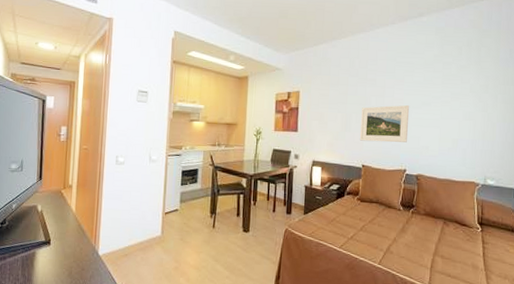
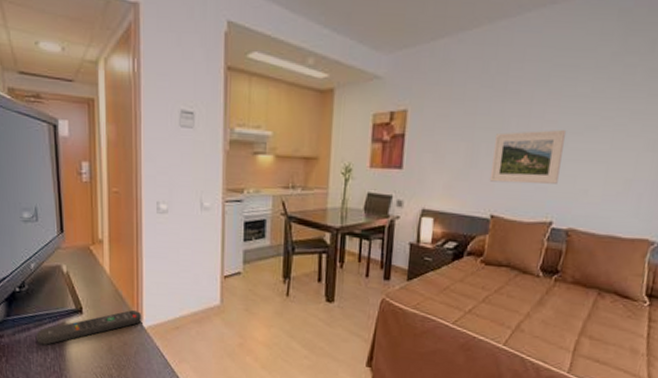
remote control: none [10,241,99,272] -> present [36,310,142,345]

